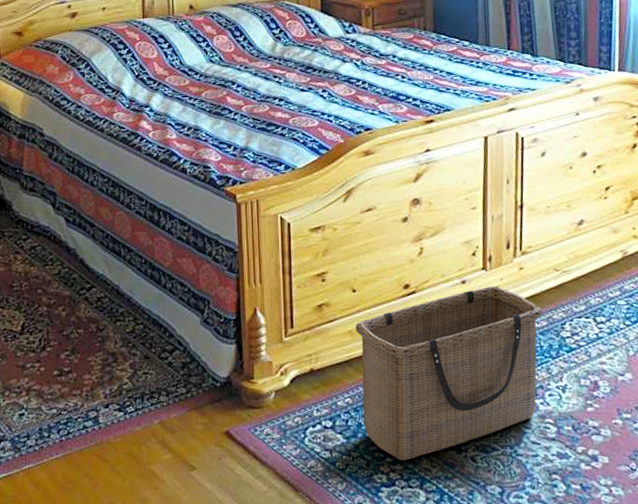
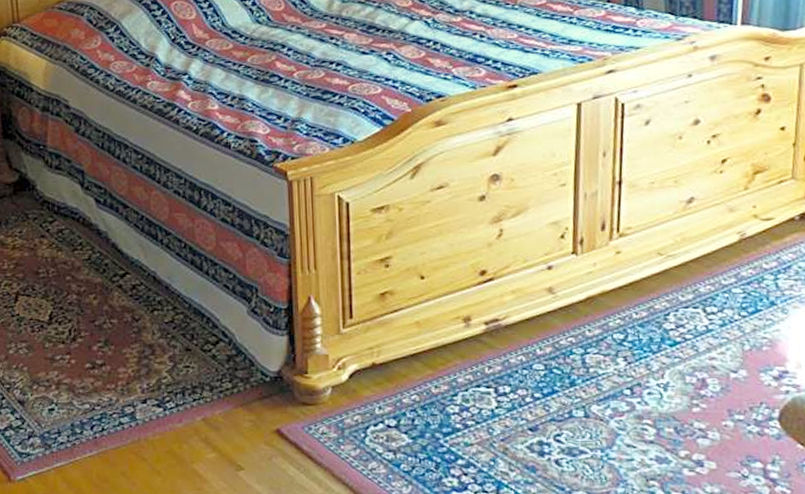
basket: present [355,285,542,461] -> none [423,272,642,463]

